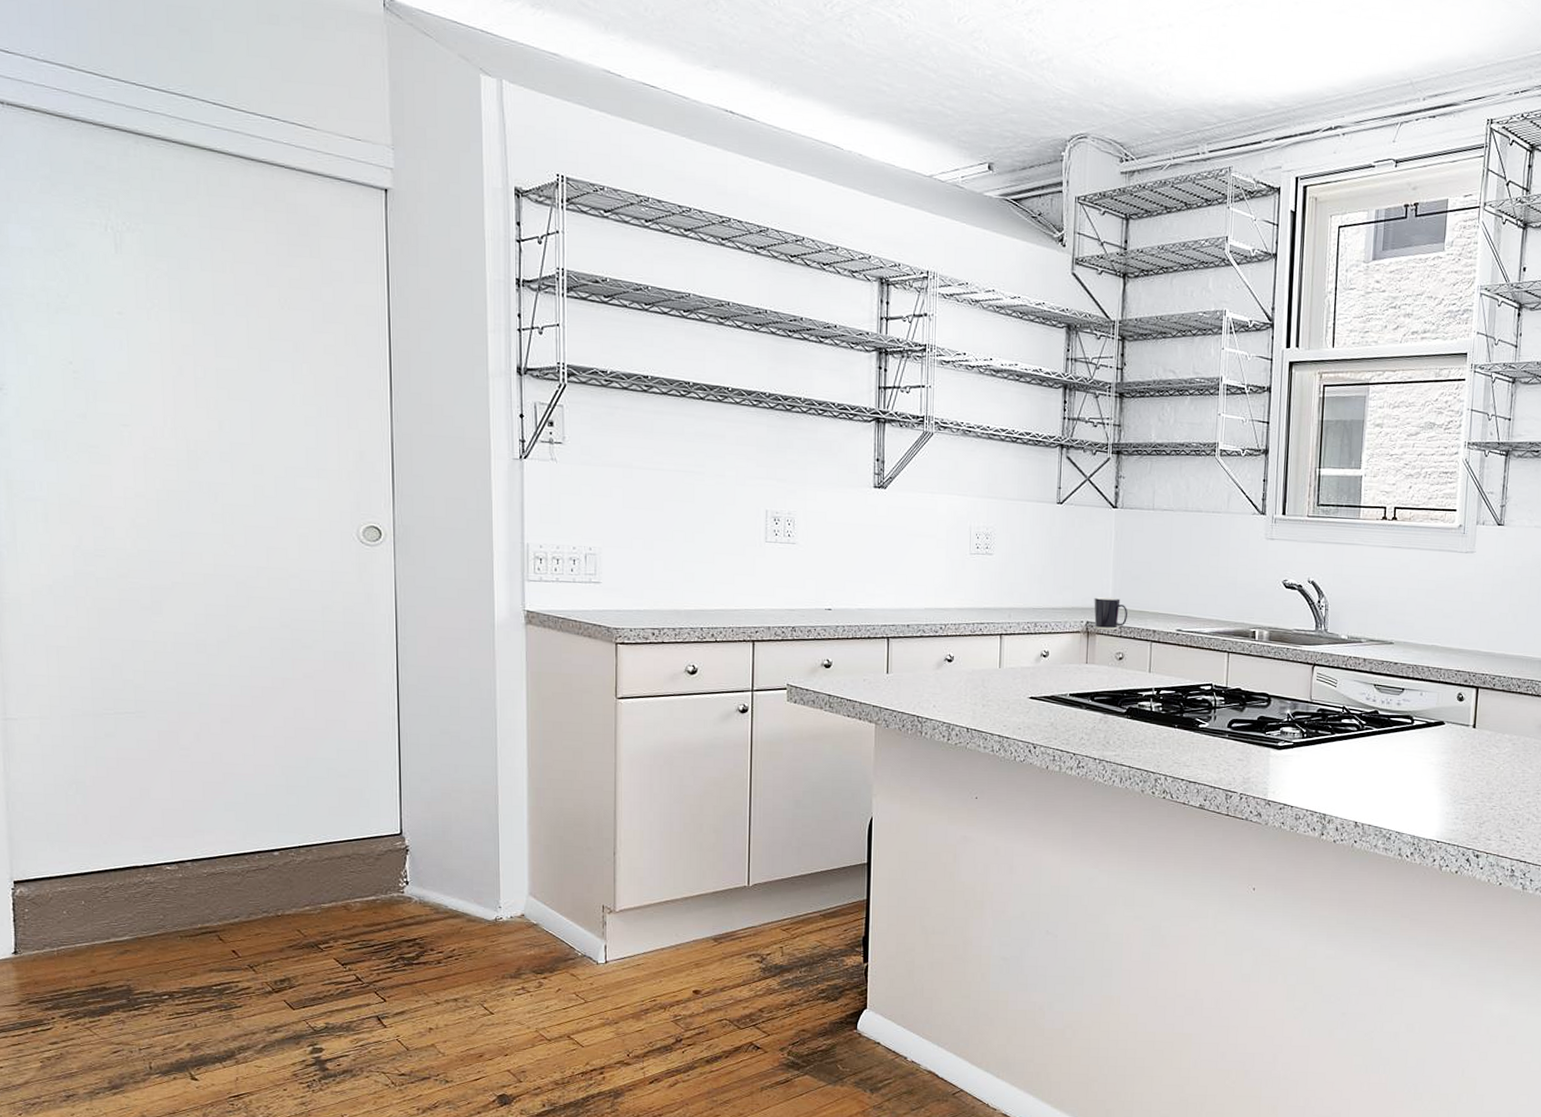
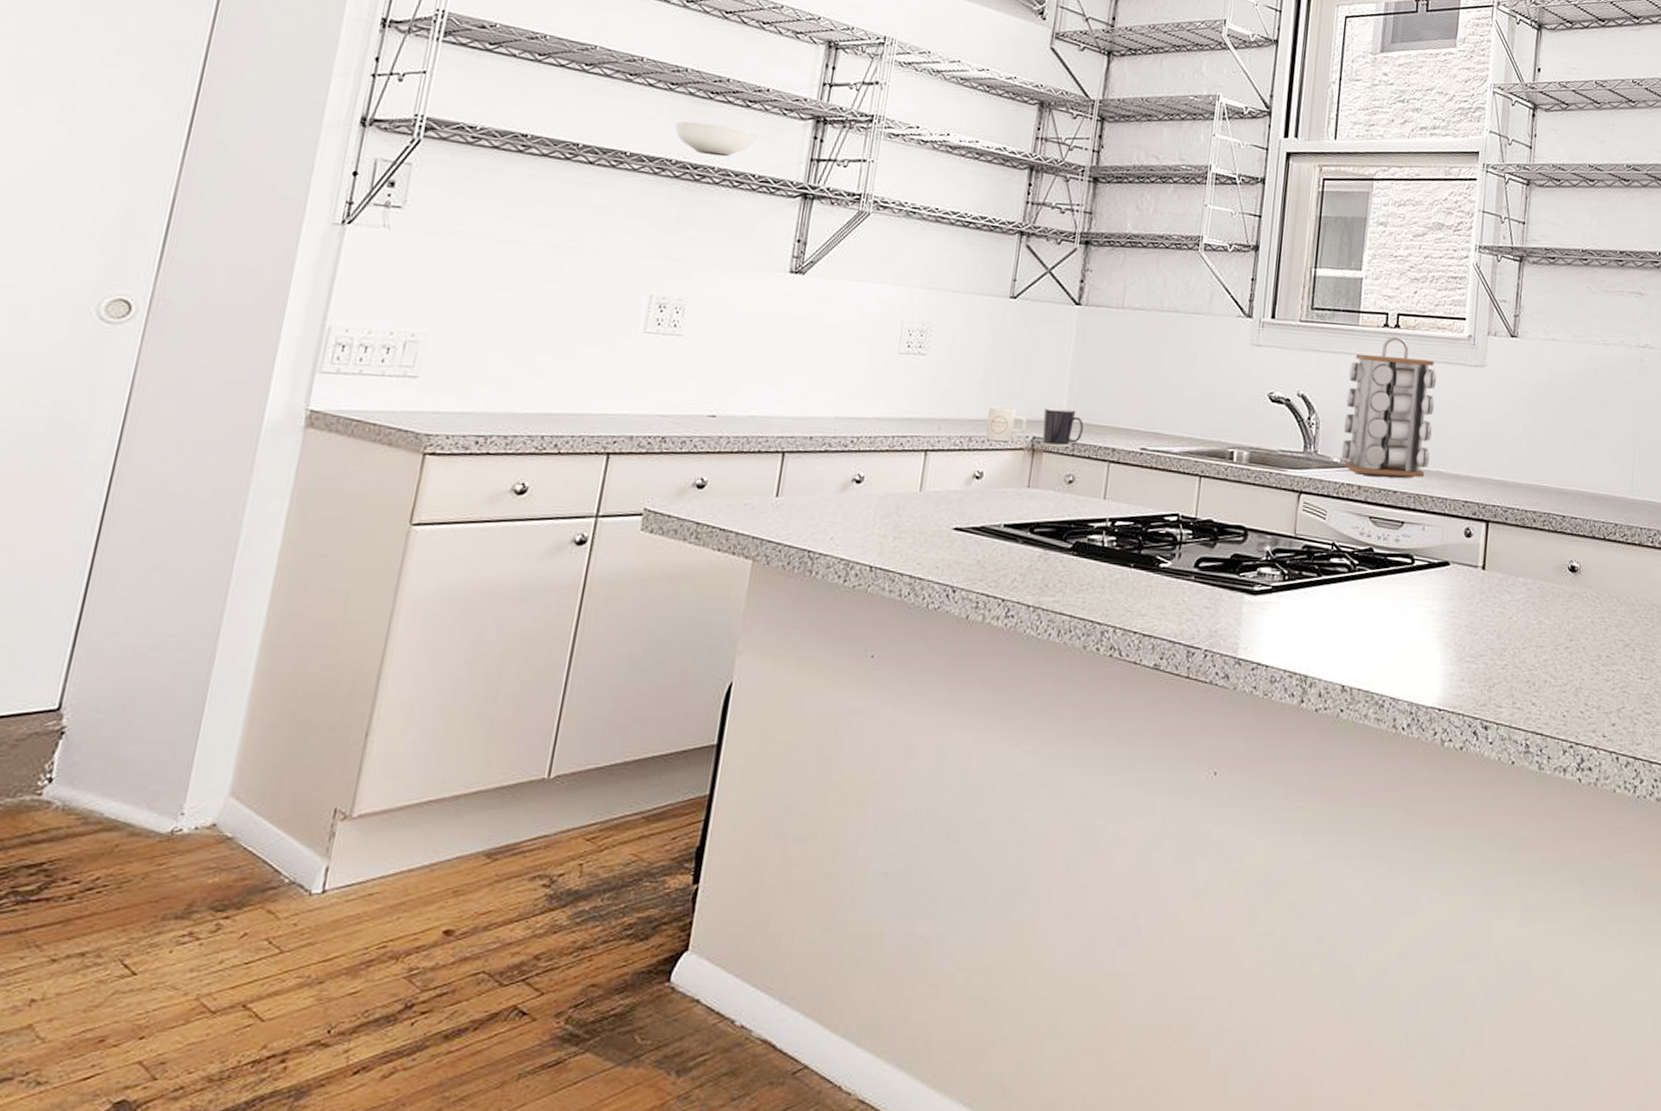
bowl: none [764,358,832,388] -> present [675,121,757,157]
mug: none [1047,596,1080,627] -> present [985,406,1027,442]
spice rack: none [1348,528,1431,652] -> present [1341,336,1437,479]

